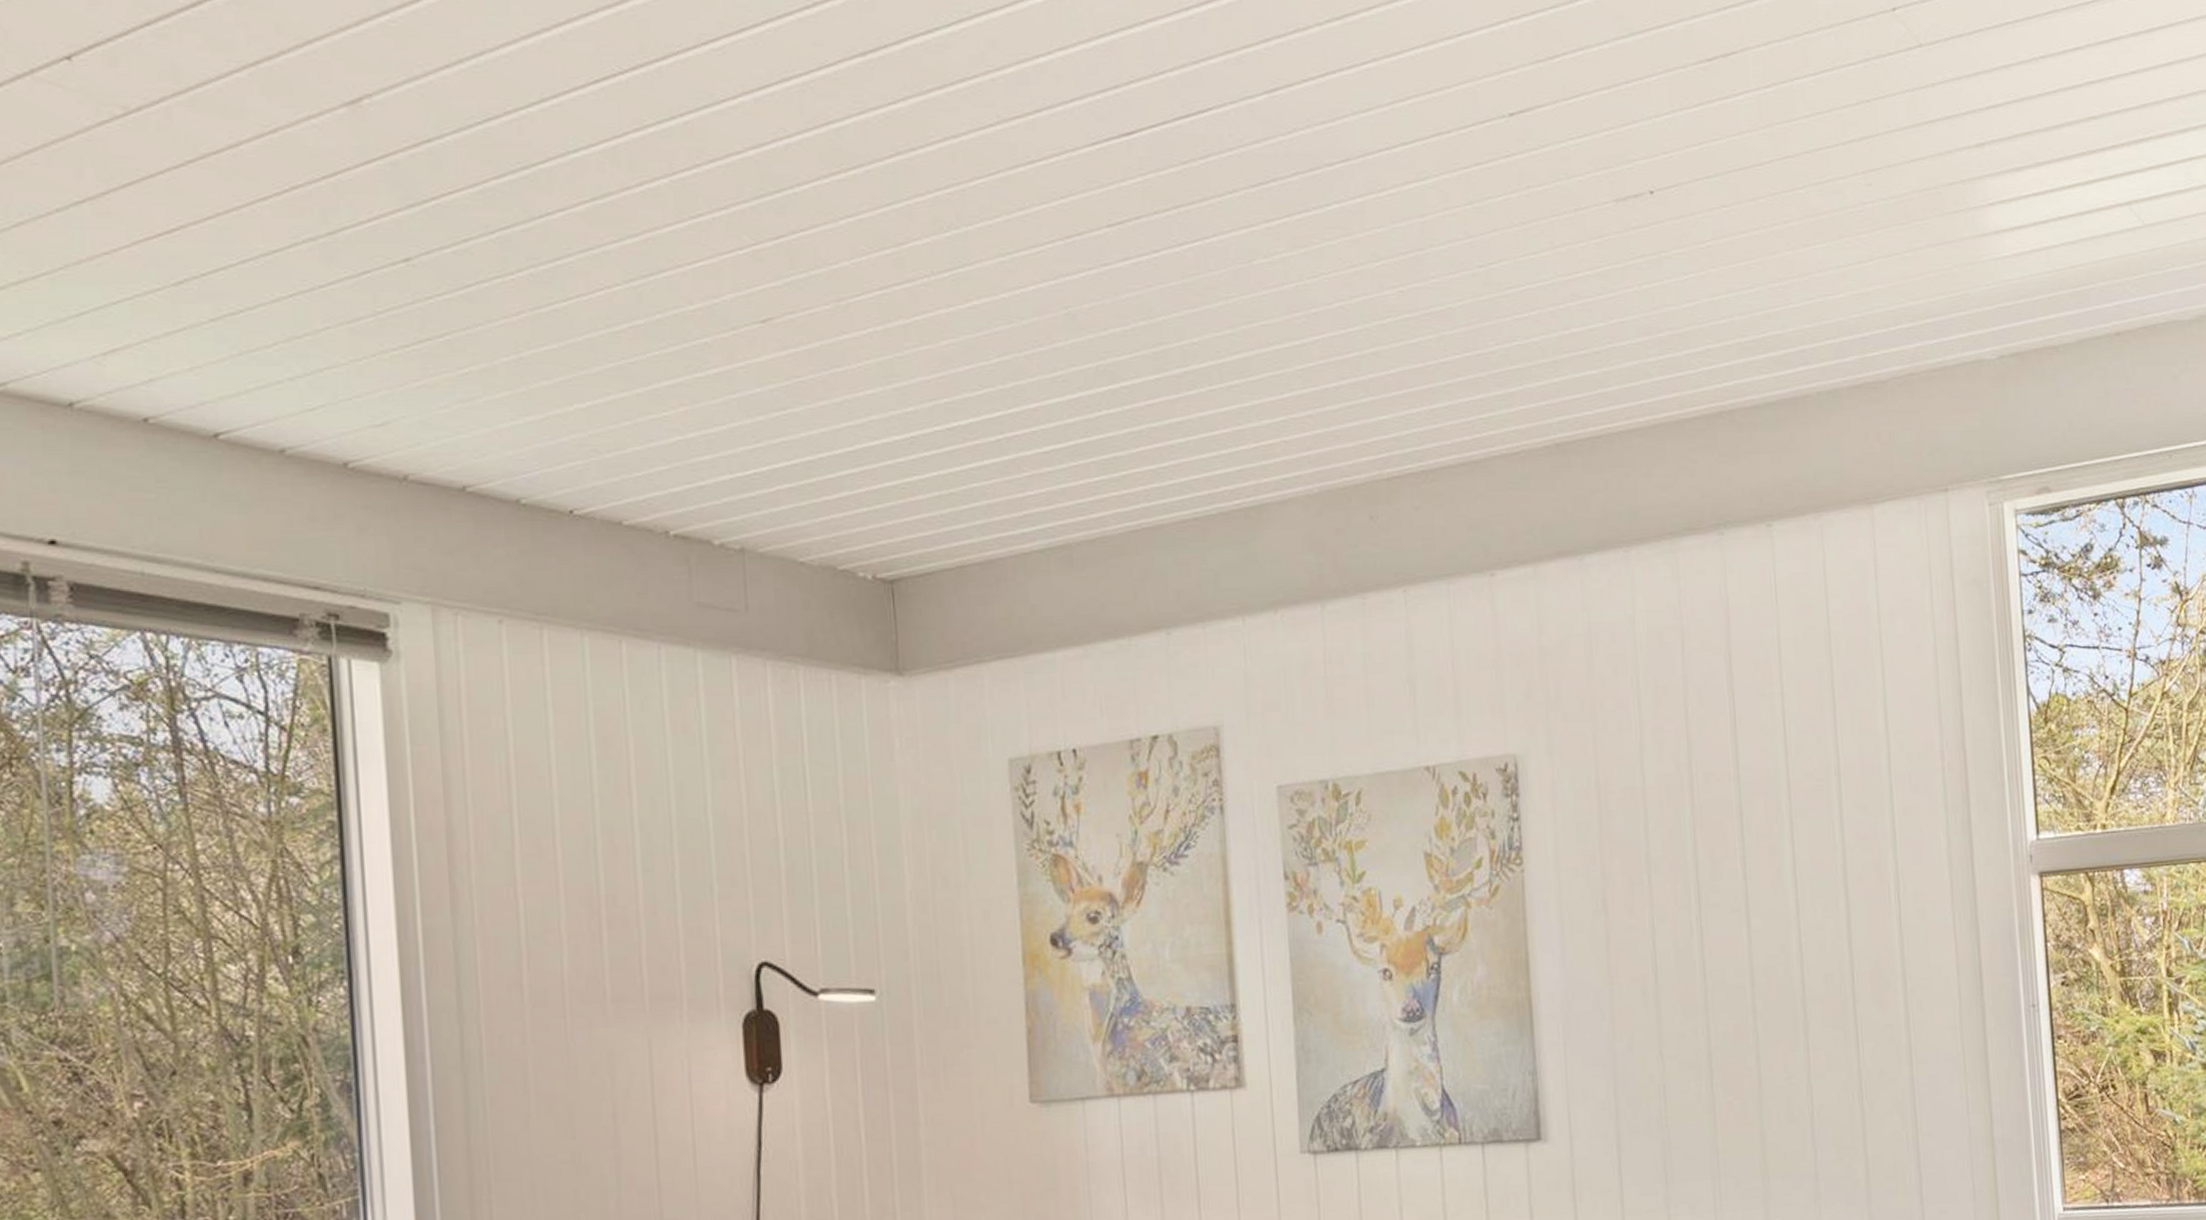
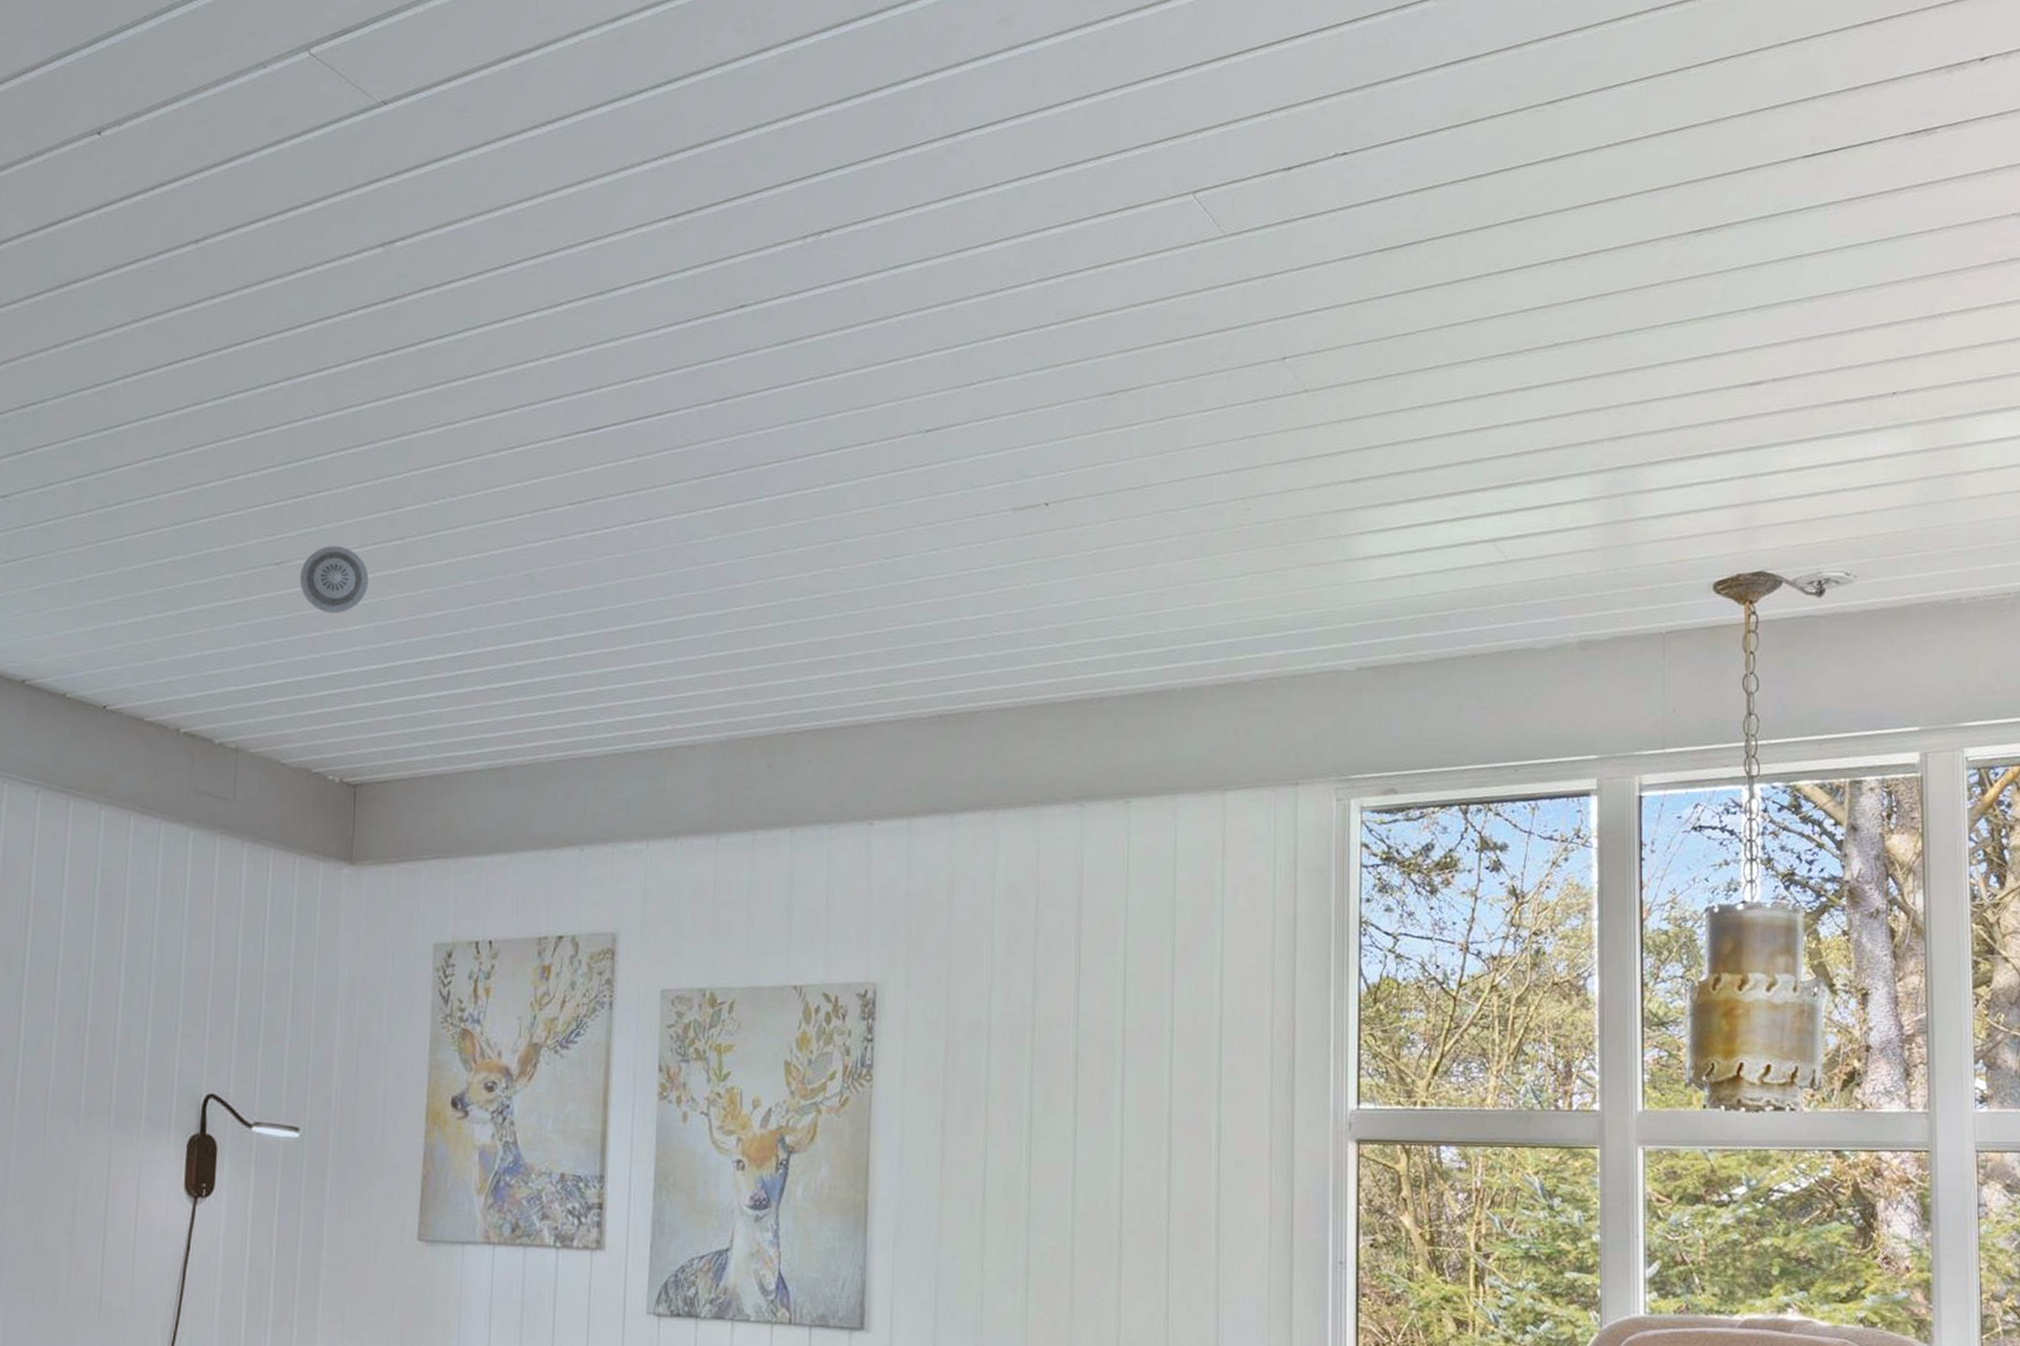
smoke detector: none [792,294,880,377] -> present [299,545,370,614]

